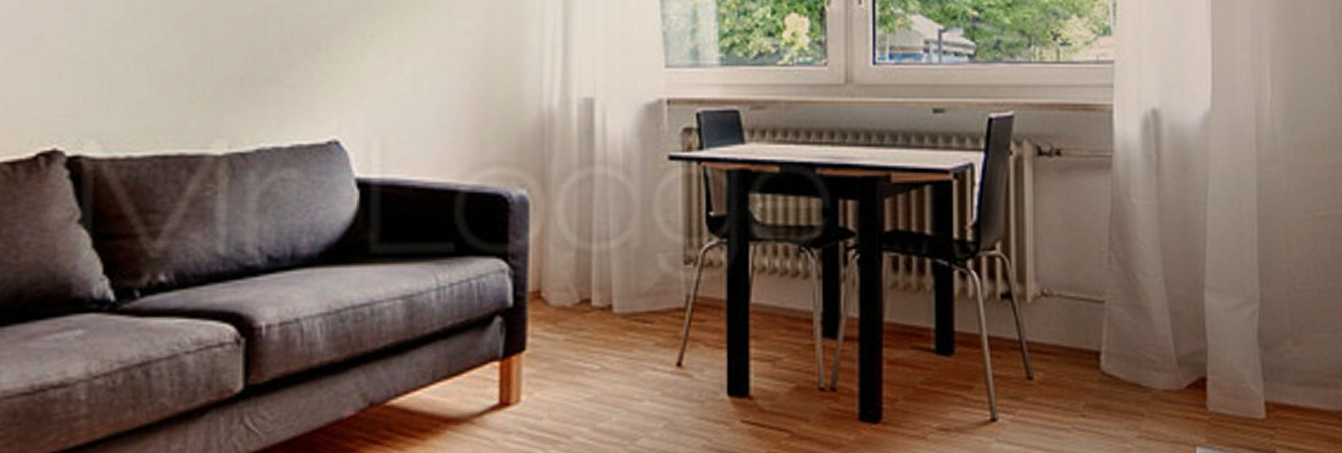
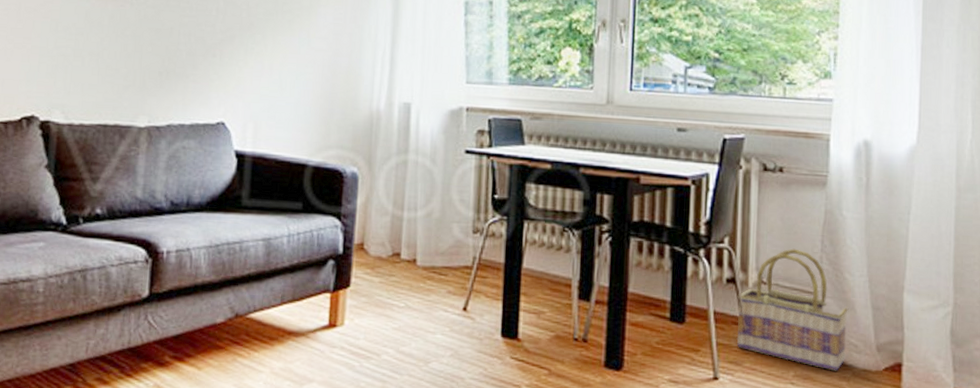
basket: none [1014,249,1144,395] -> present [736,248,849,371]

